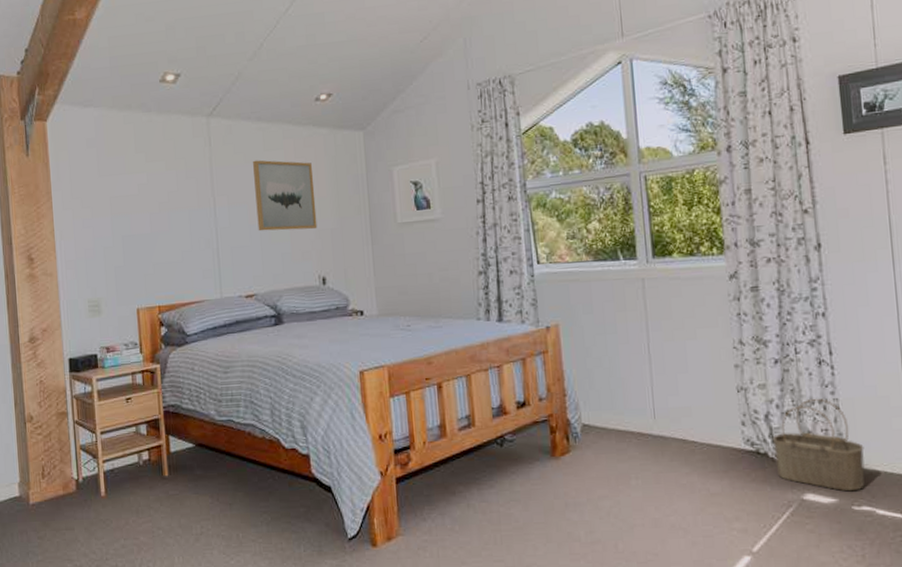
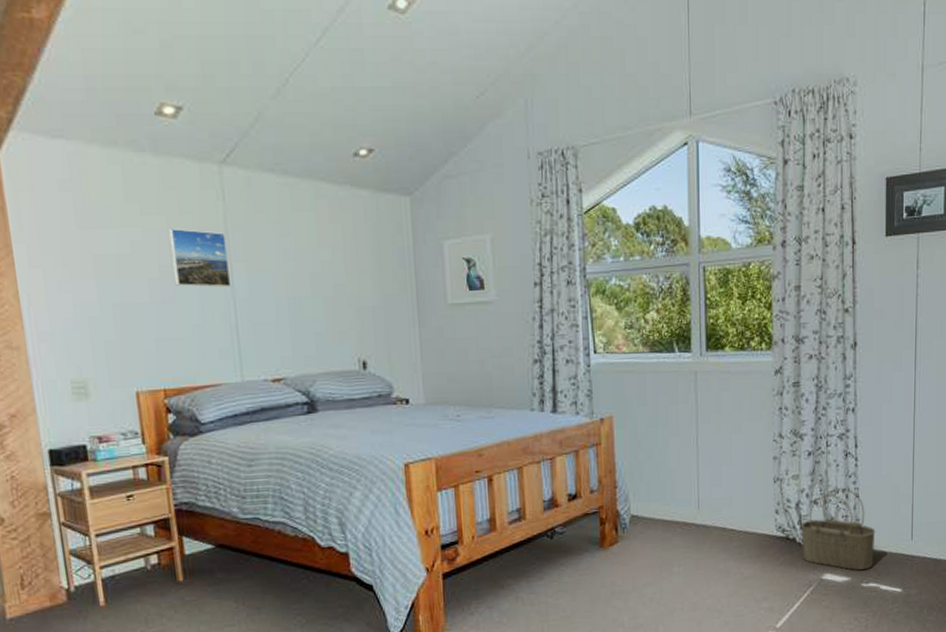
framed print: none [166,171,215,219] -> present [167,227,232,288]
wall art: present [253,160,318,231] -> none [278,222,357,307]

